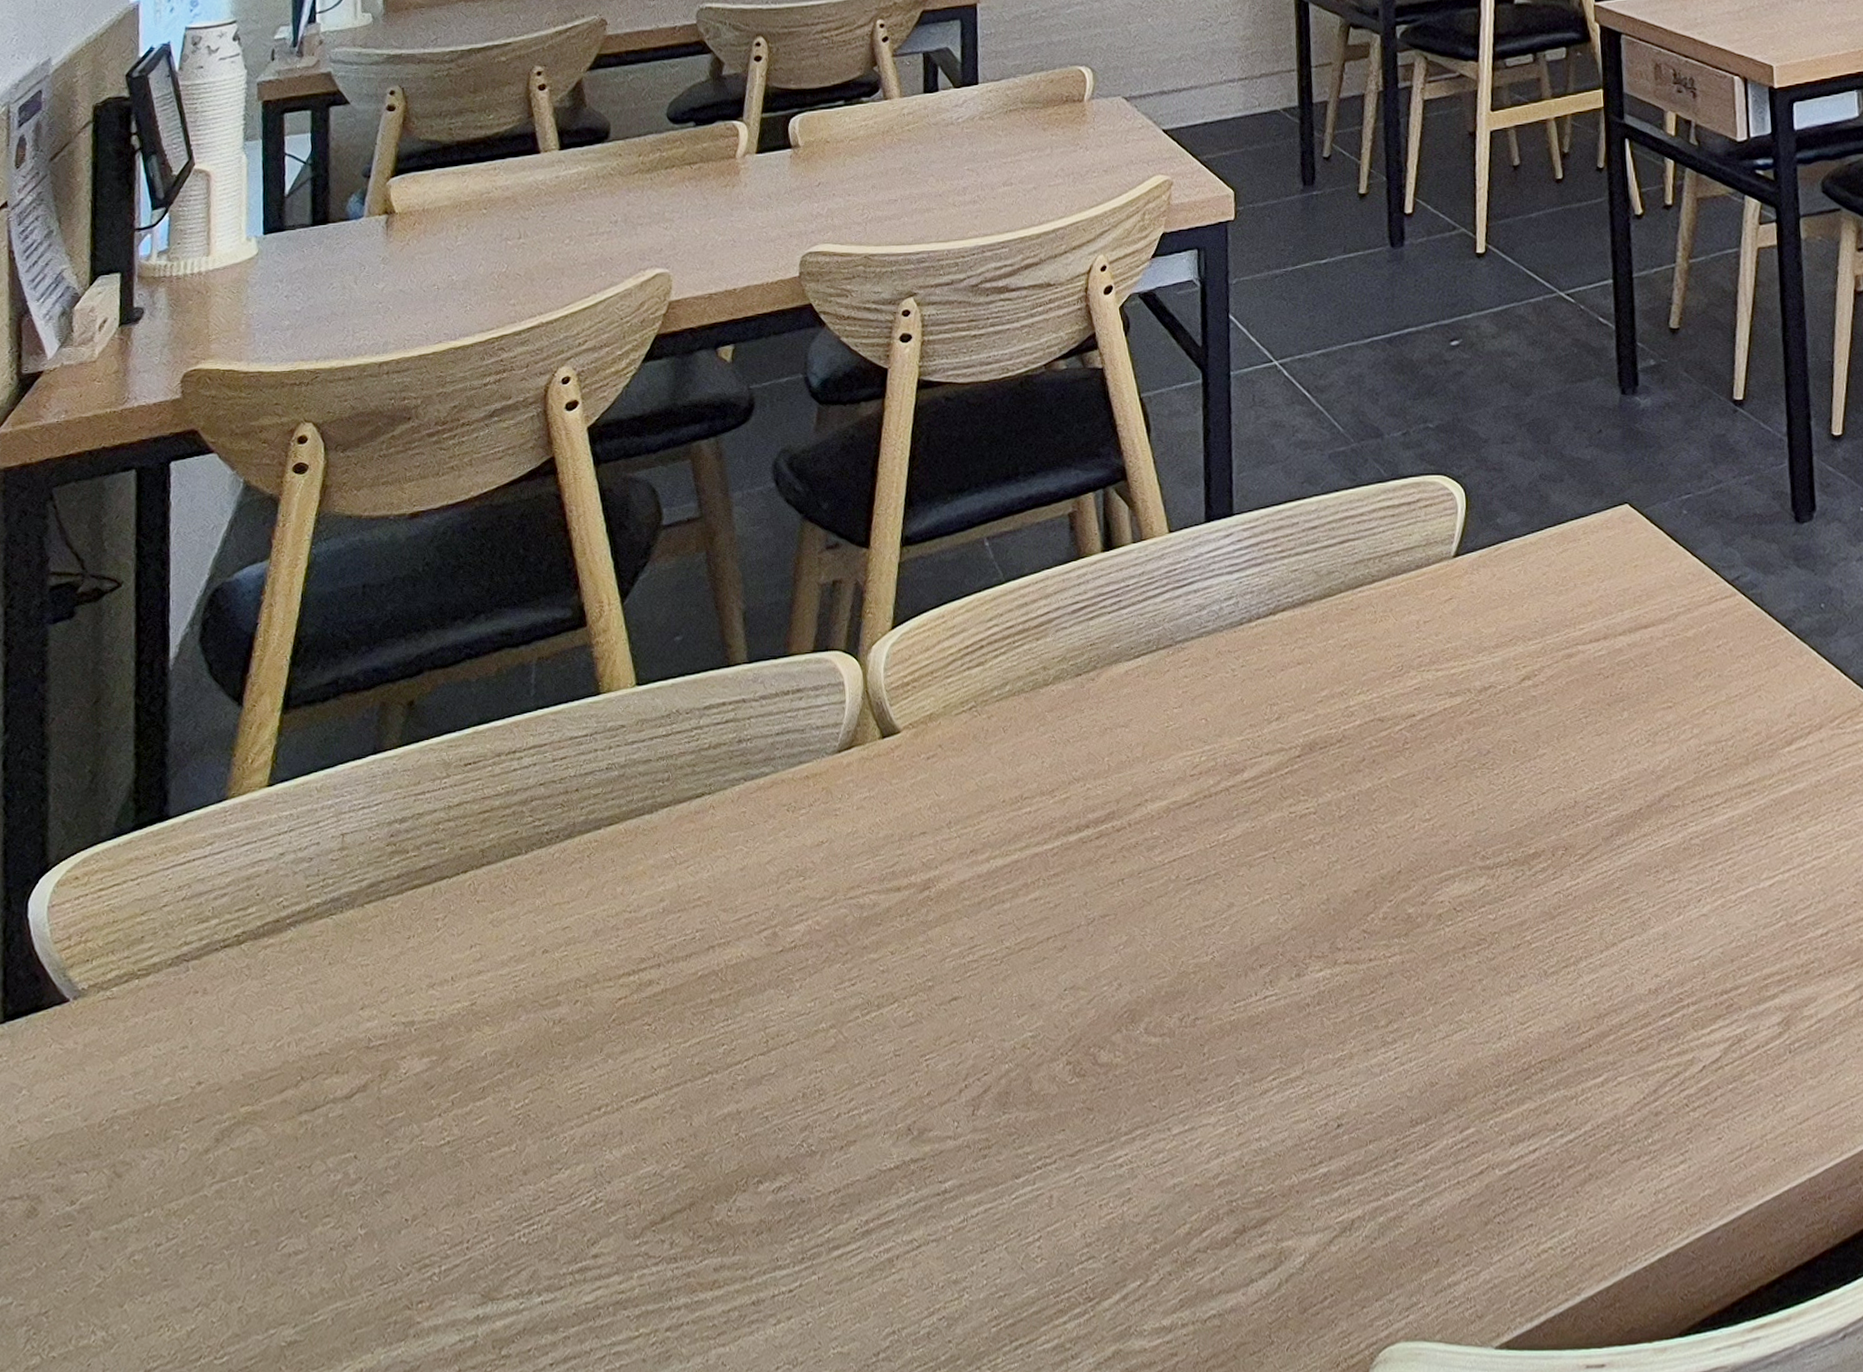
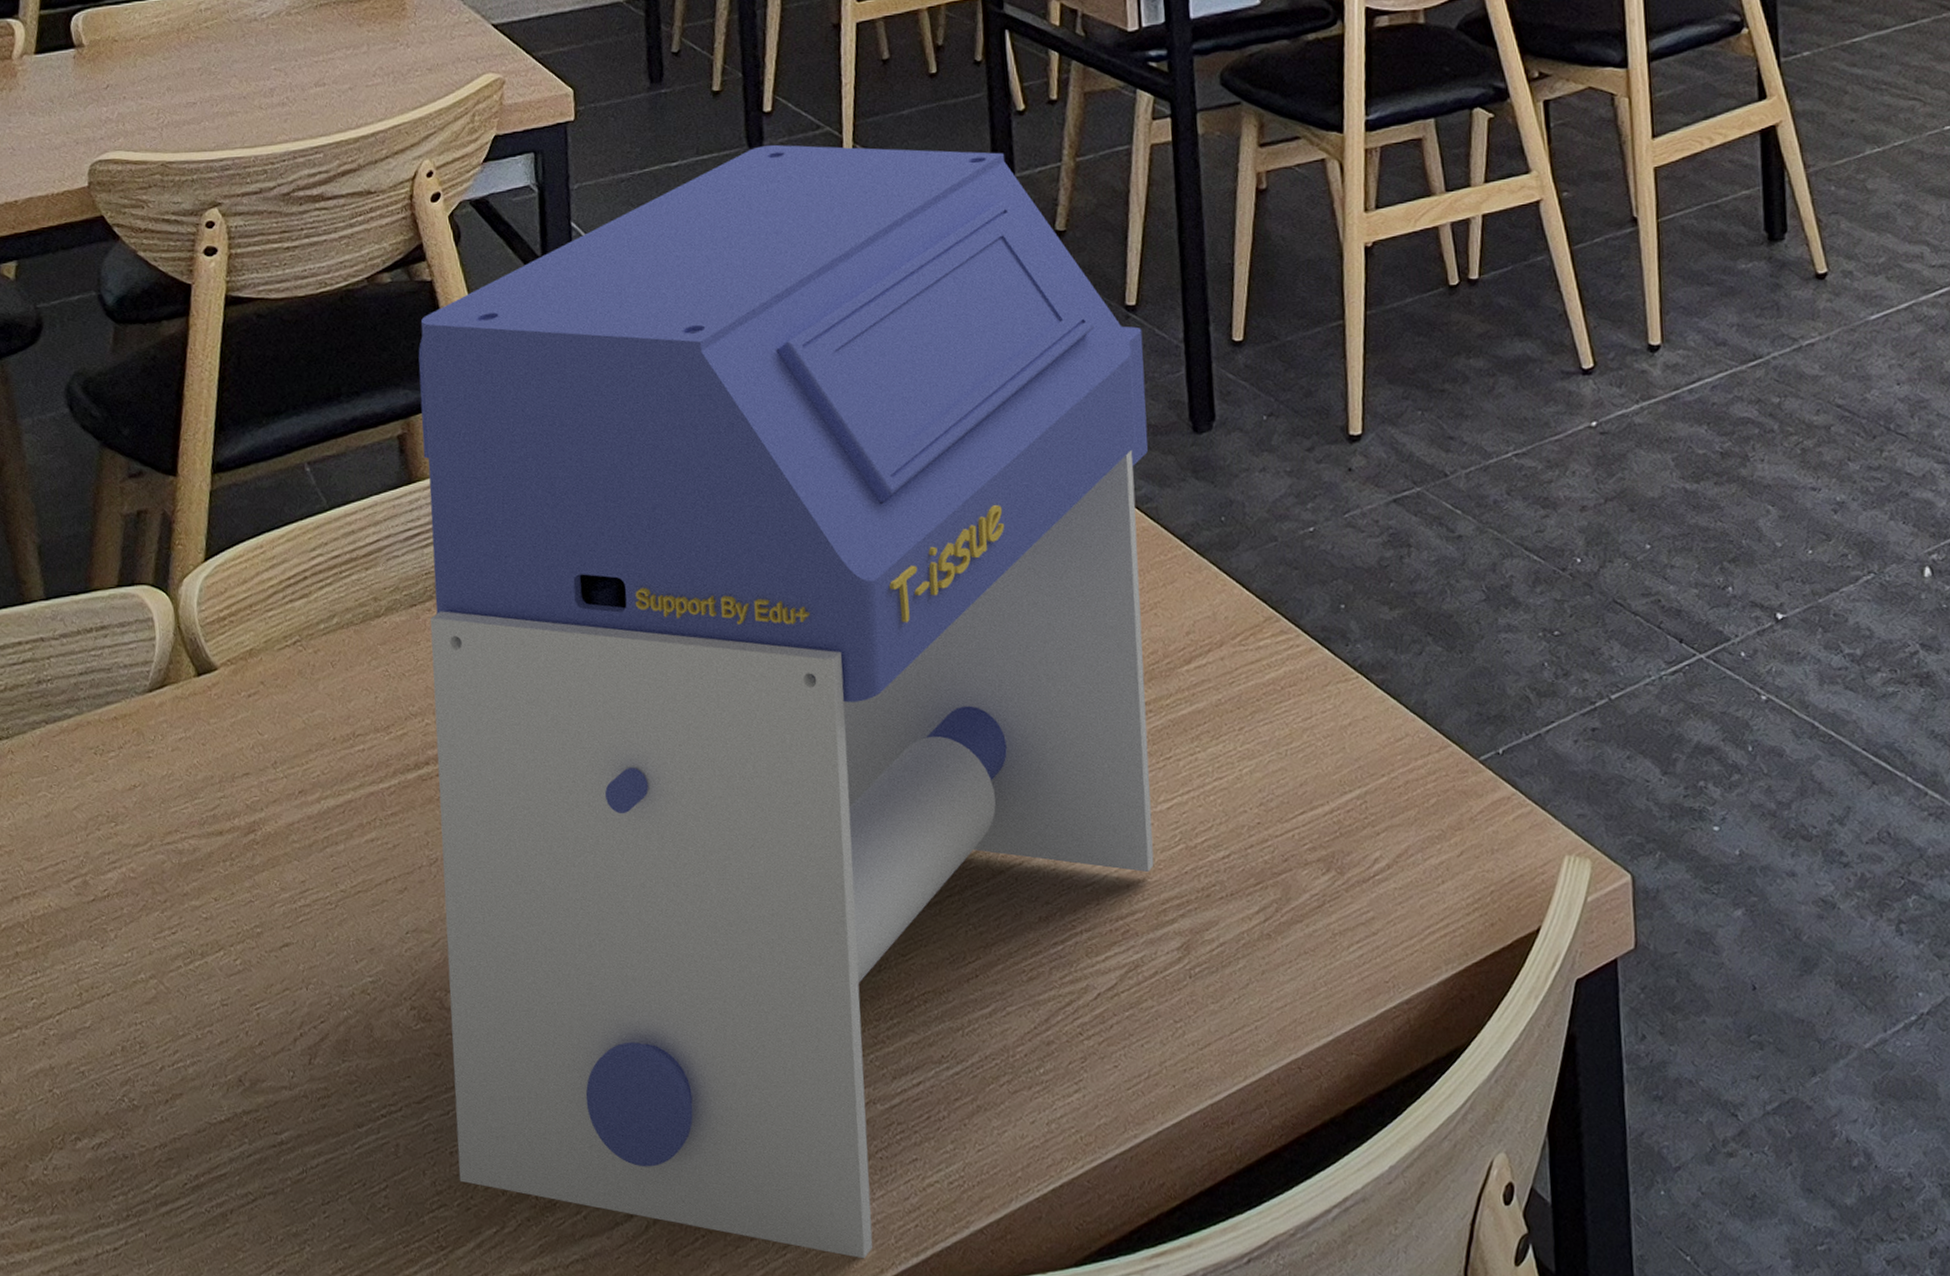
tissue dispenser: none [1089,244,1757,1323] -> present [418,144,1154,1259]

